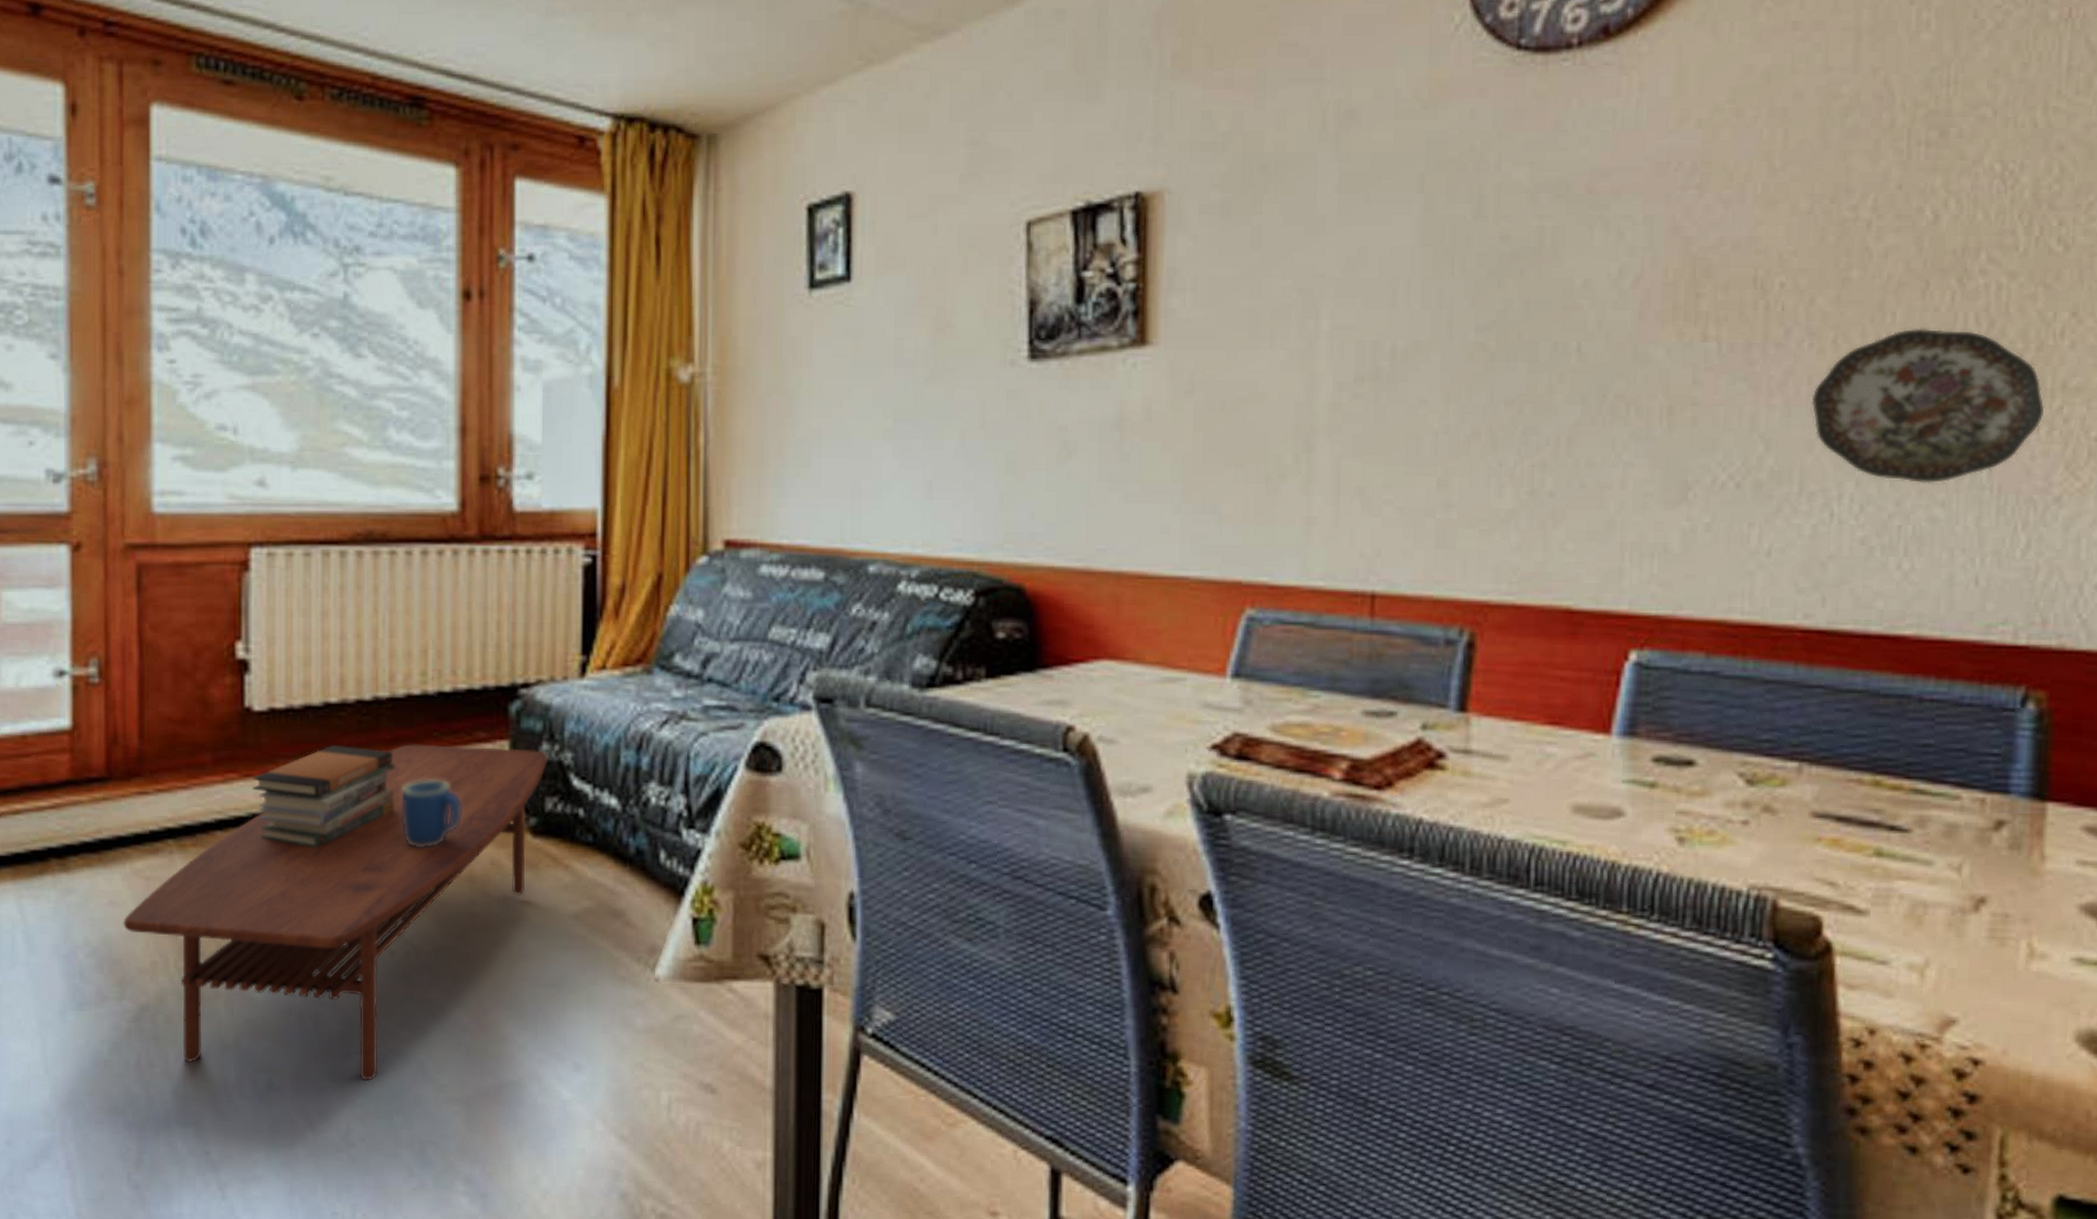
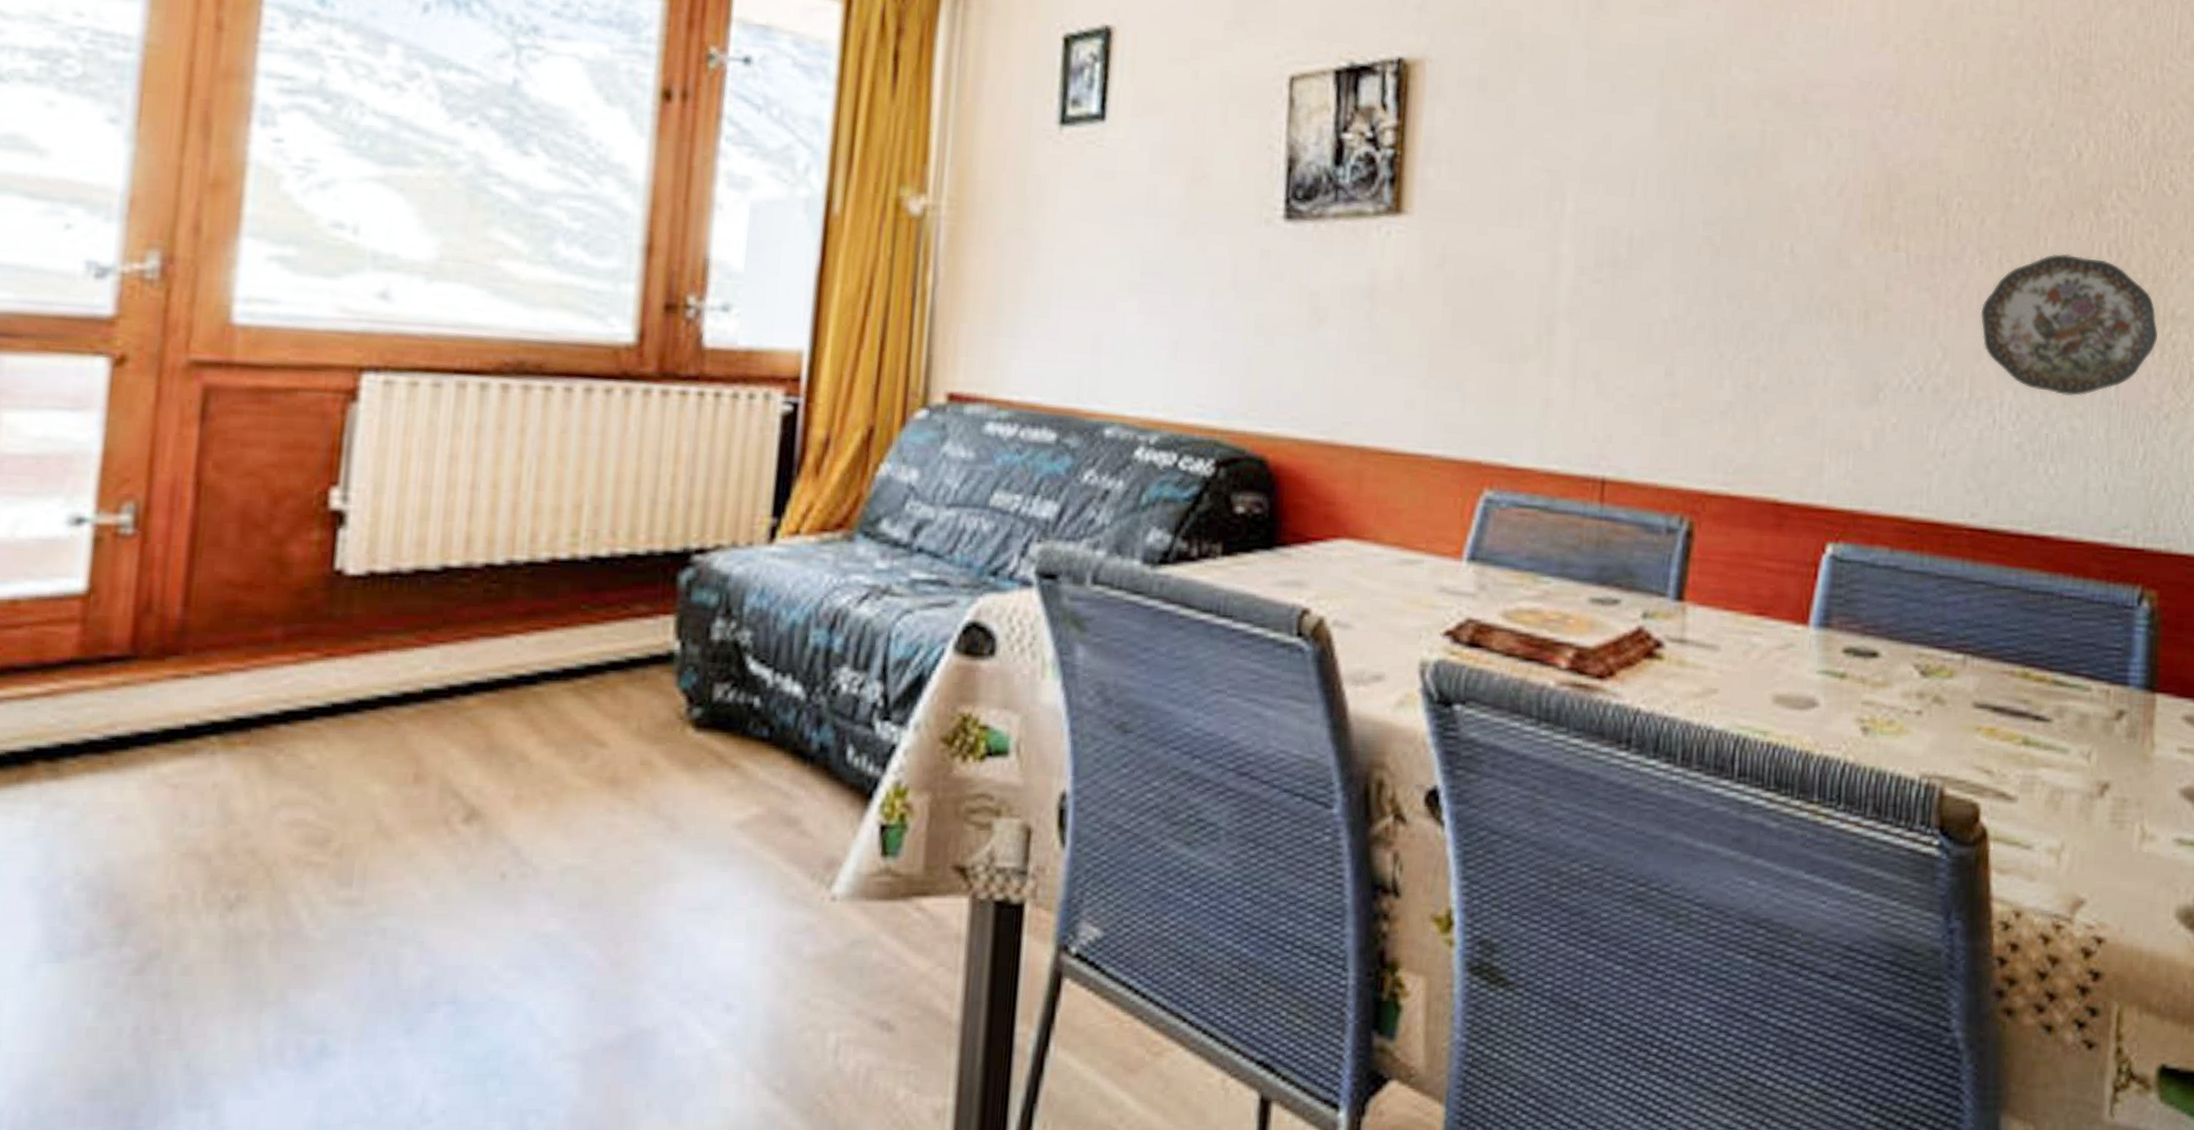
coffee table: present [123,744,548,1081] -> none [134,618,722,1038]
book stack: present [252,744,395,848] -> none [335,617,528,746]
mug: present [403,780,461,847] -> none [531,662,609,744]

